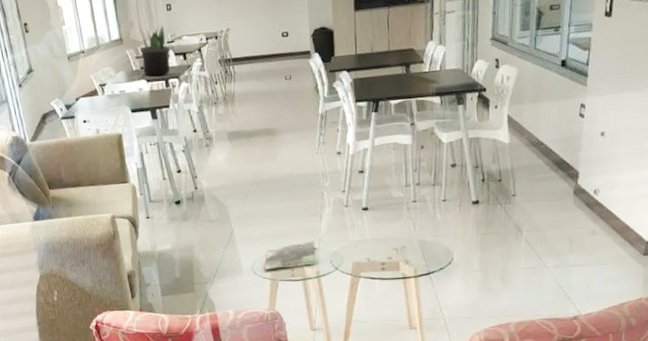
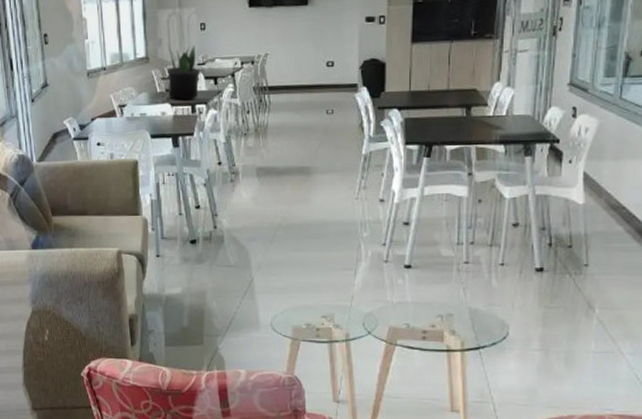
magazine: present [264,241,316,270] -> none [285,298,345,327]

